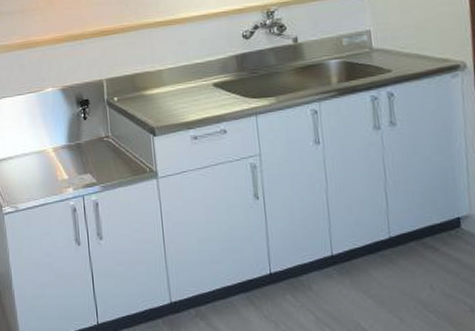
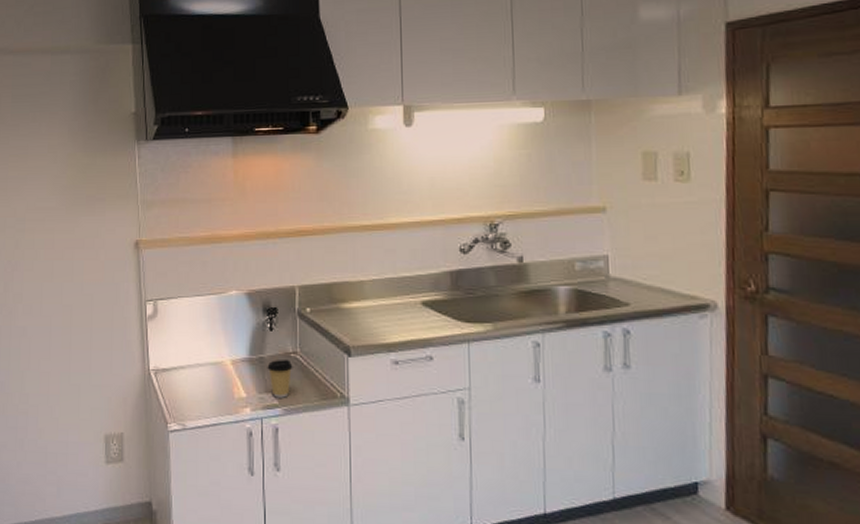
coffee cup: none [84,142,107,177] -> present [267,359,293,398]

